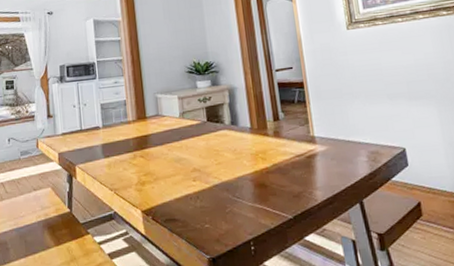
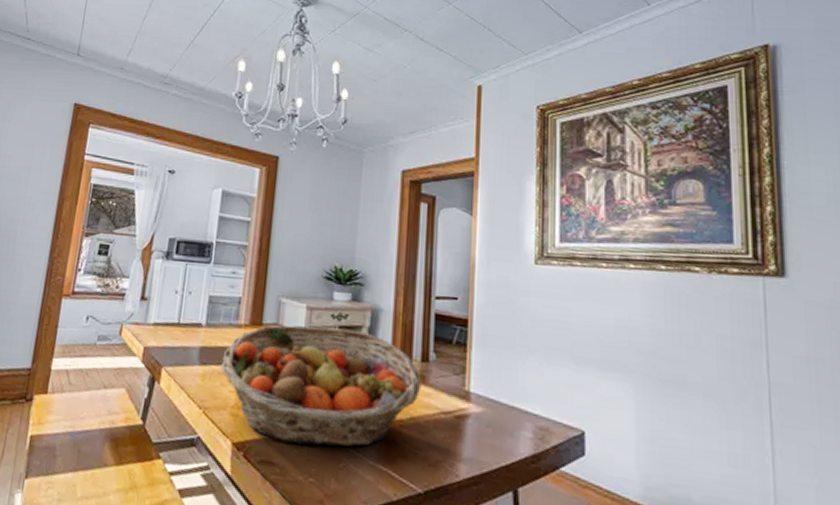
fruit basket: none [121,107,278,203] -> present [221,325,422,447]

